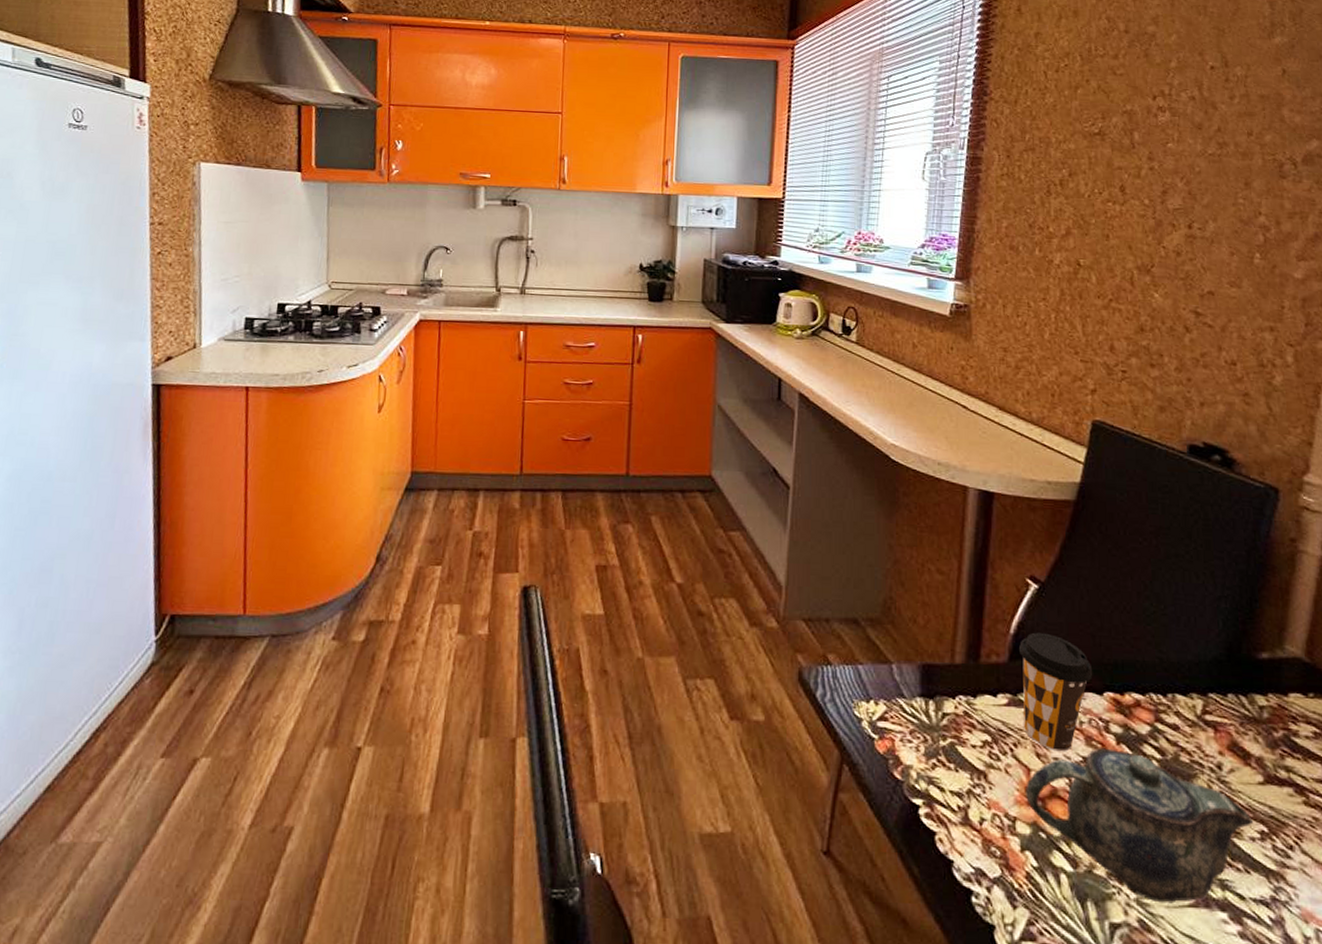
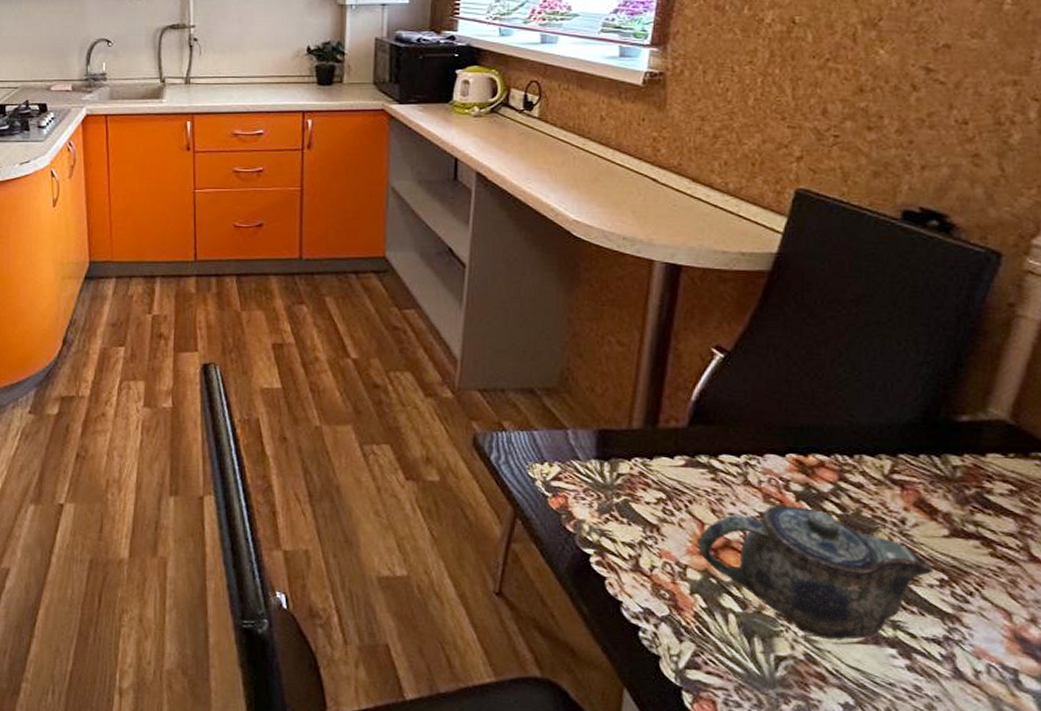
coffee cup: present [1018,632,1093,752] -> none [699,399,777,508]

